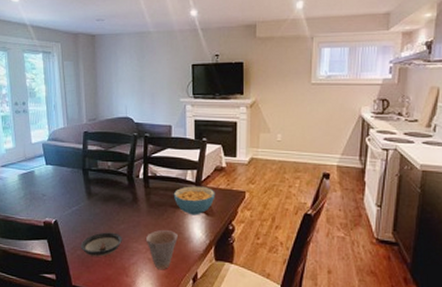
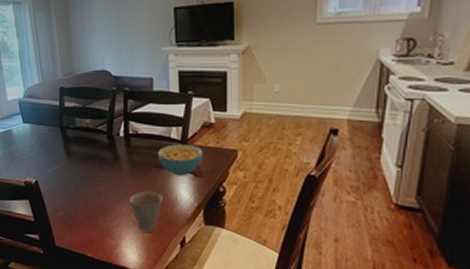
saucer: present [80,232,122,257] -> none [62,193,104,218]

